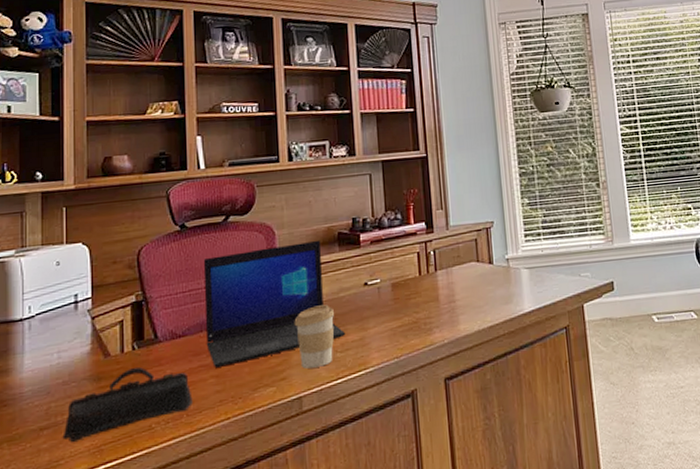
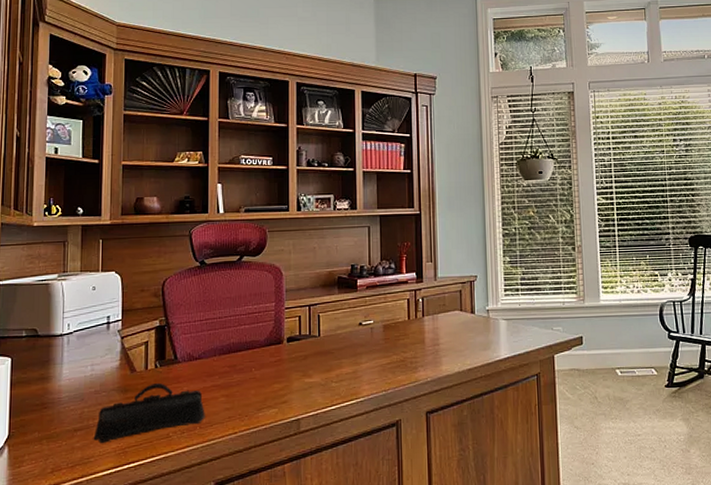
laptop: present [203,240,345,368] -> none [218,282,340,388]
coffee cup: present [294,304,335,369] -> none [296,340,332,395]

